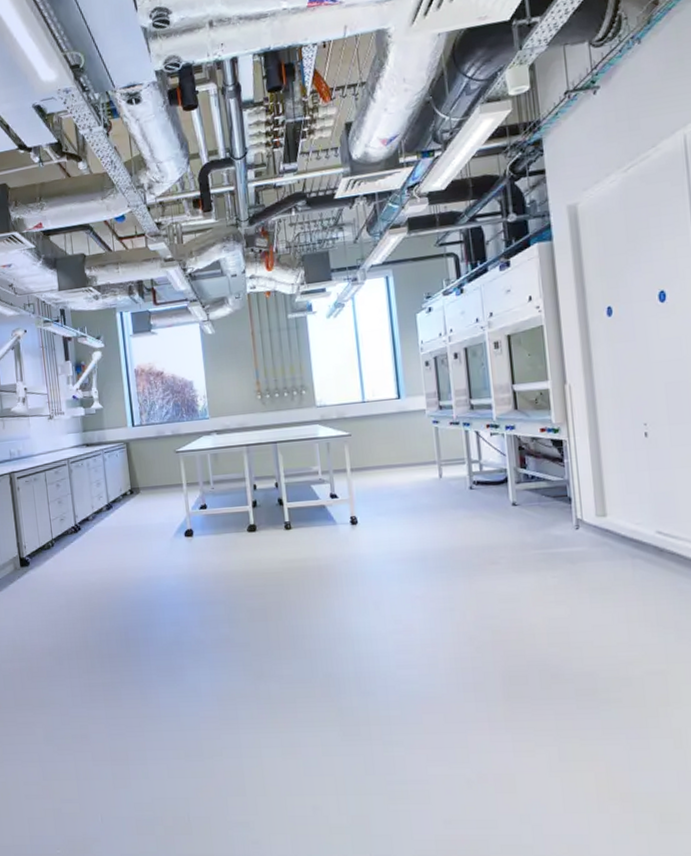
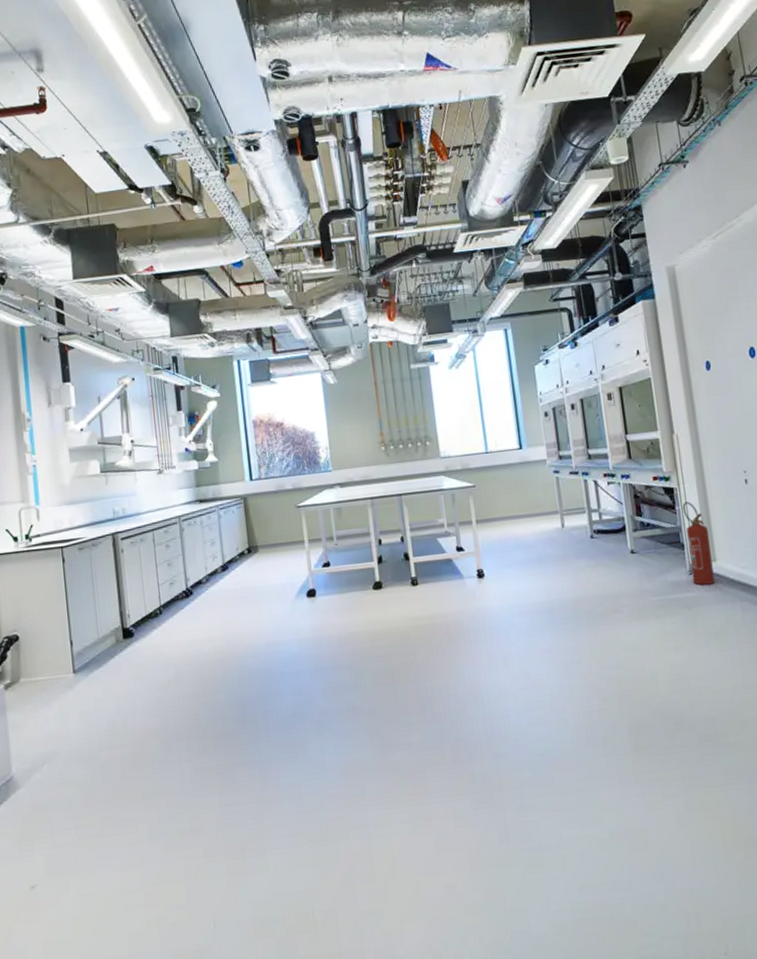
fire extinguisher: none [571,454,604,540] -> present [682,501,715,585]

